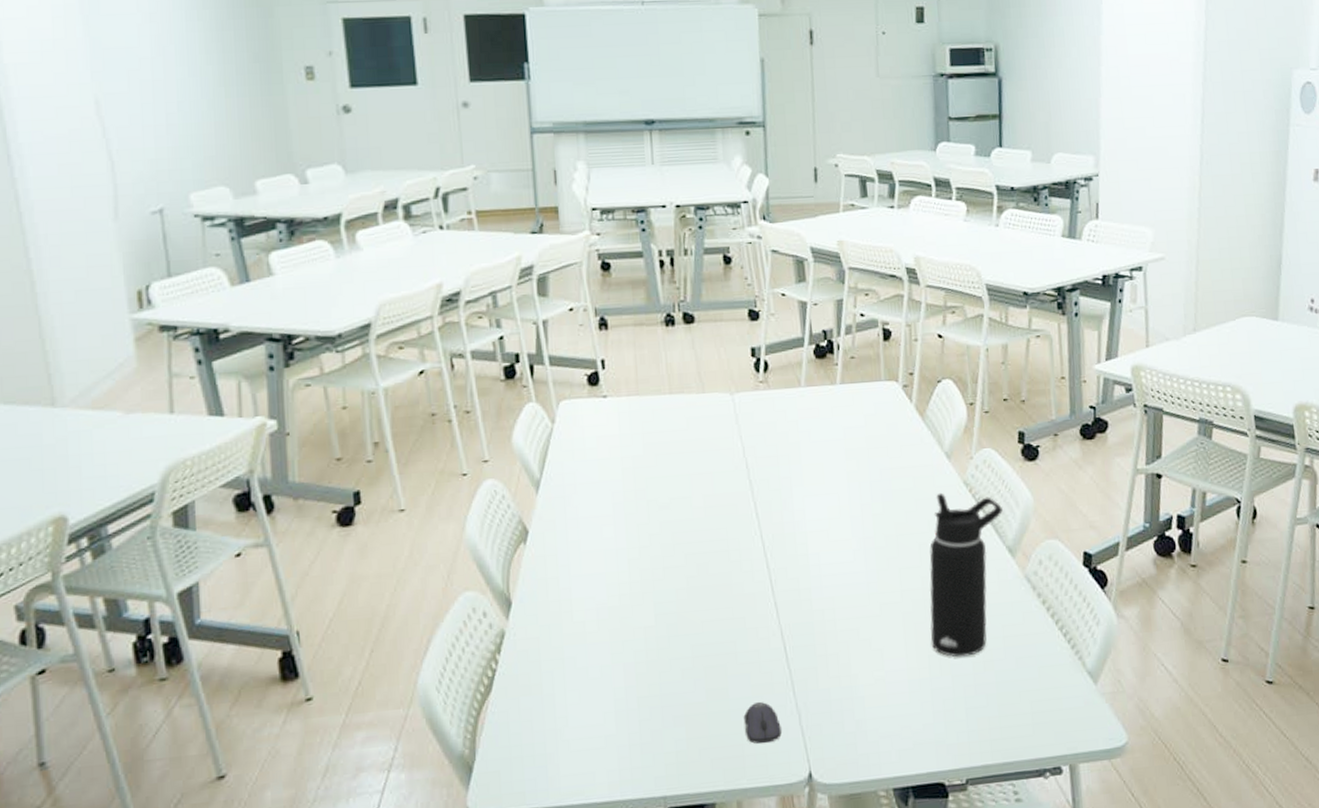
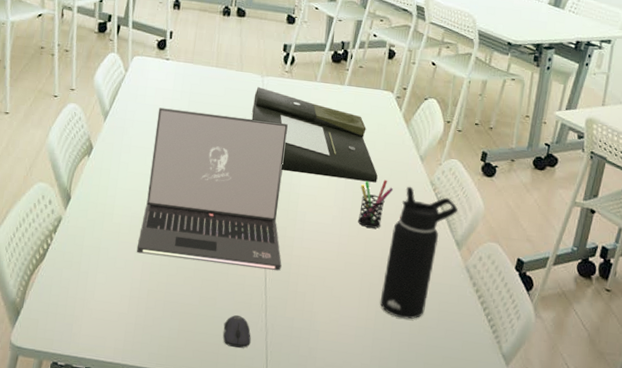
laptop: none [605,447,802,654] -> present [136,107,288,271]
document tray: none [725,408,899,507] -> present [252,87,378,183]
pen holder: none [881,491,920,555] -> present [357,179,393,229]

